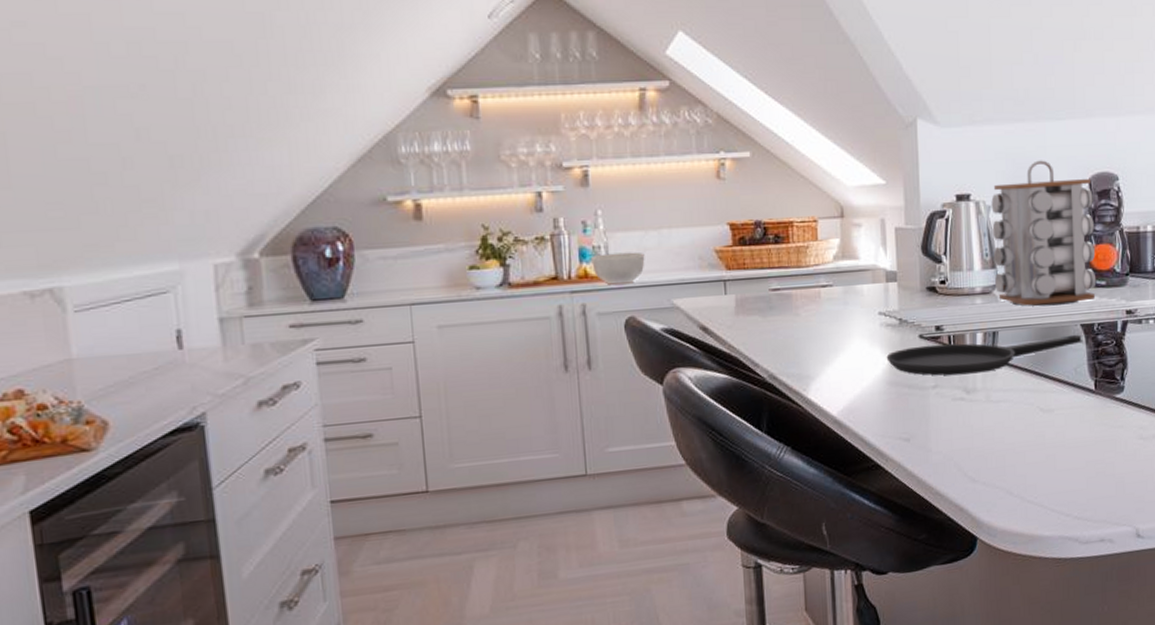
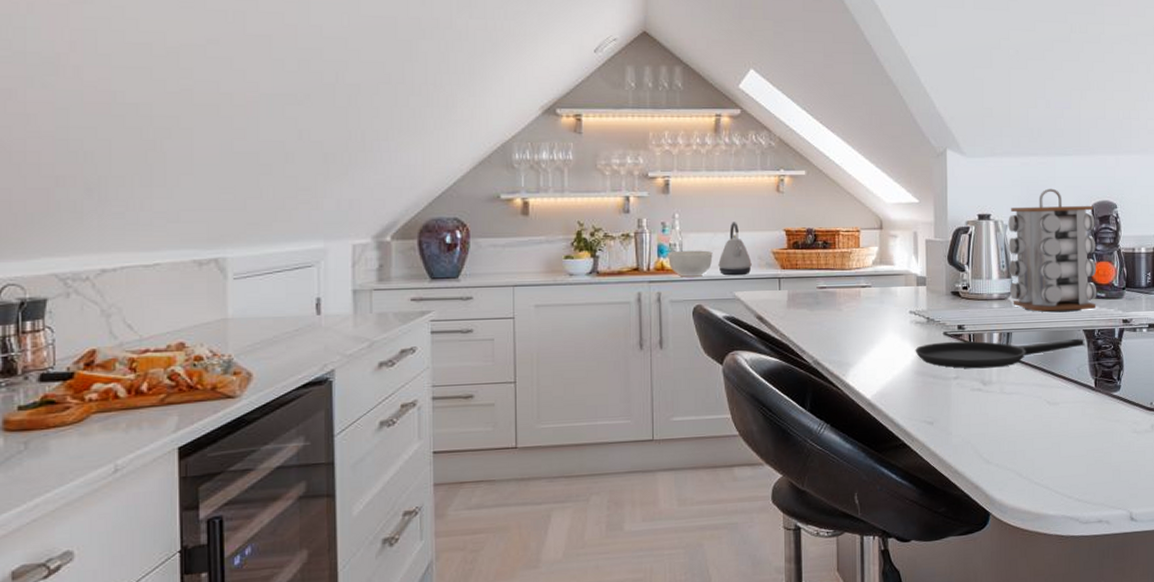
kettle: none [652,216,691,281] -> present [718,222,752,276]

